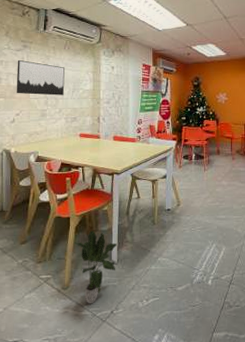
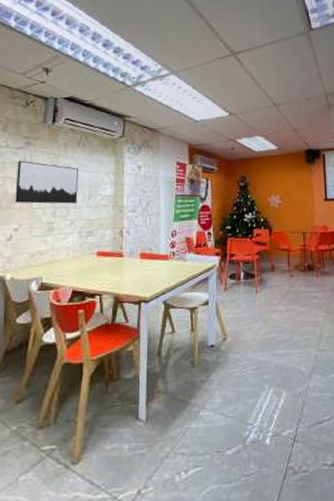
potted plant: present [73,230,118,304] -> none [87,379,147,483]

